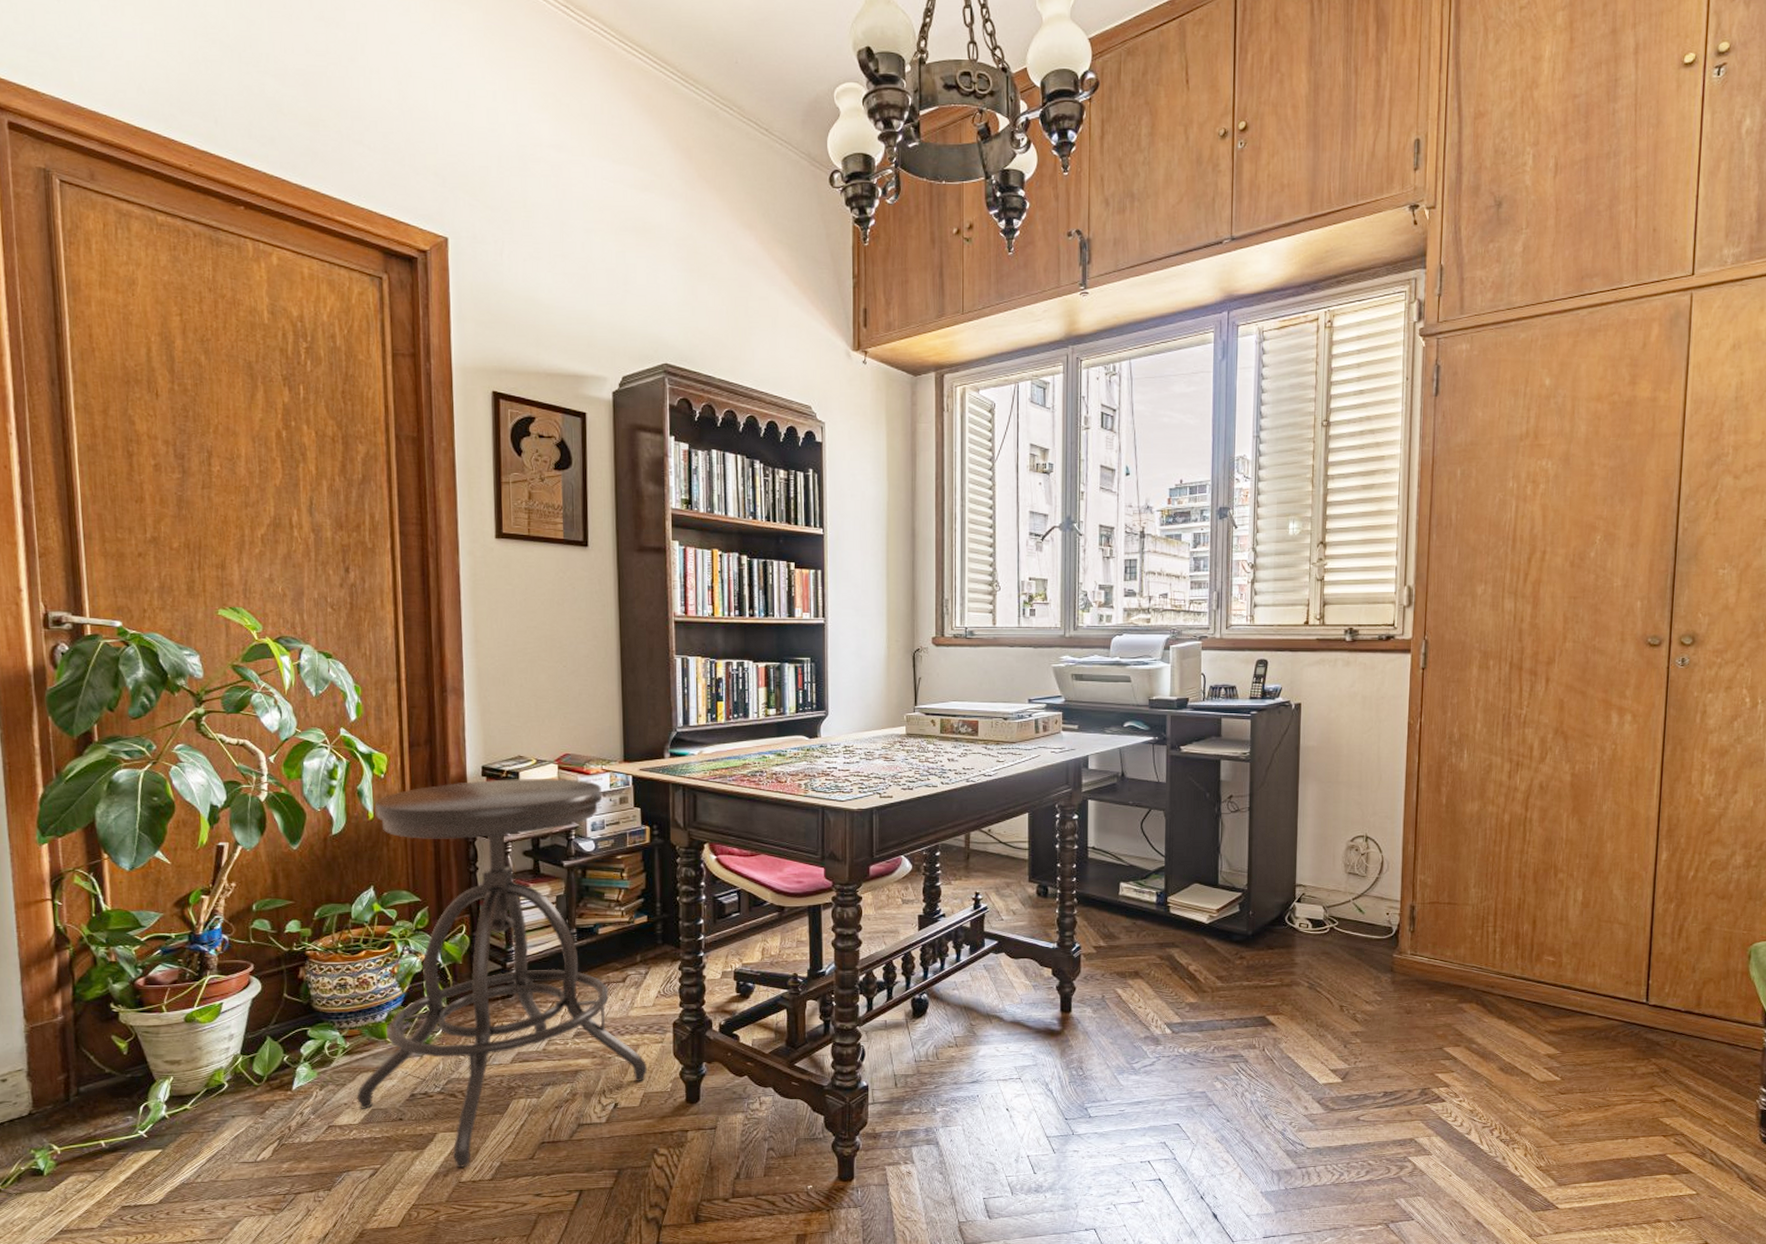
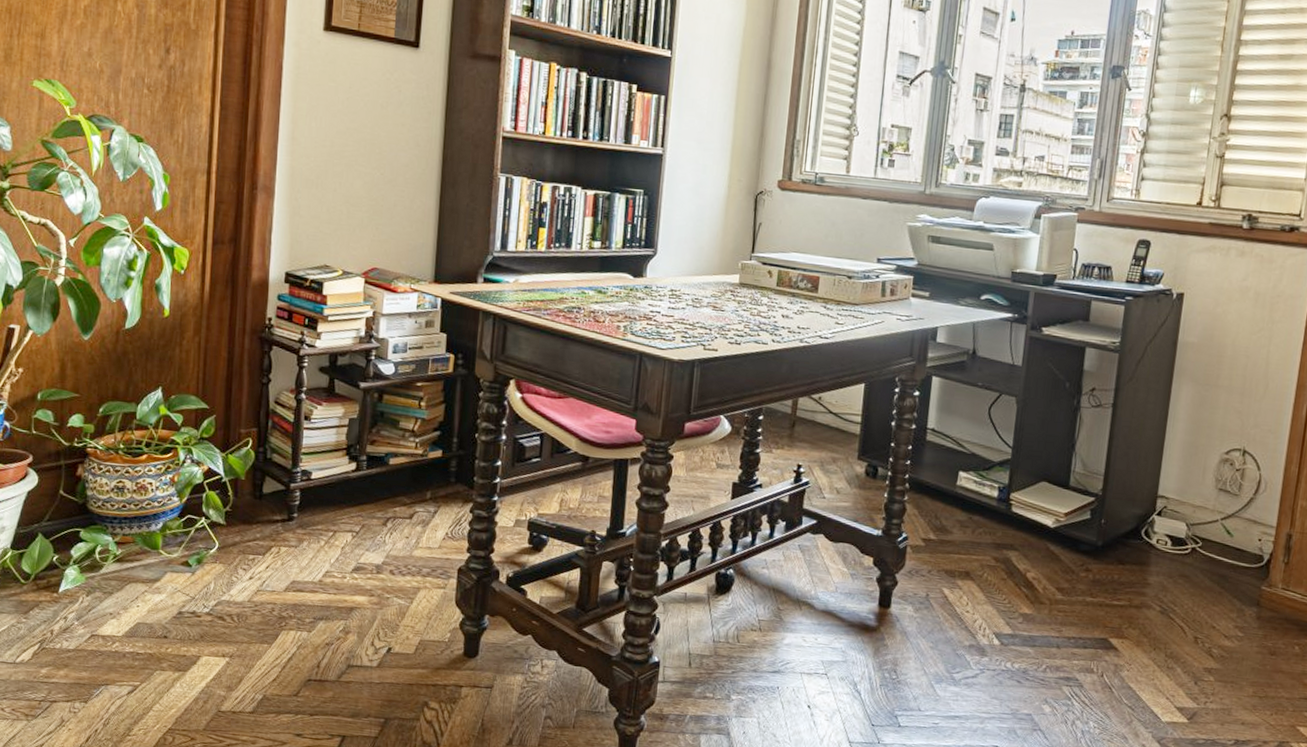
stool: present [356,778,648,1167] -> none [123,286,427,696]

